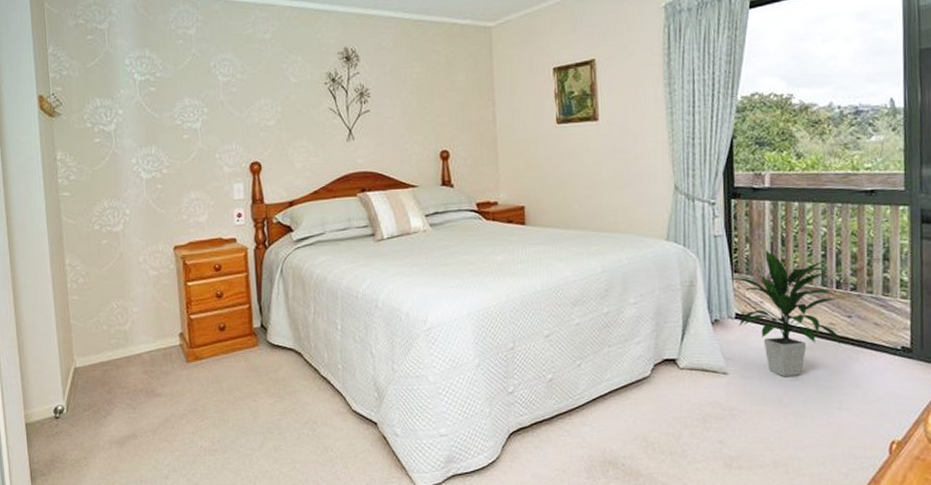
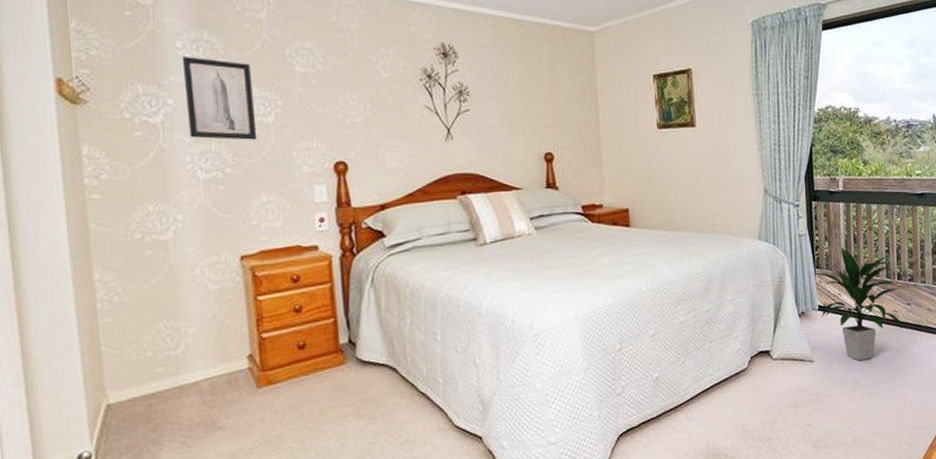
wall art: none [129,72,188,144] -> present [181,57,258,140]

